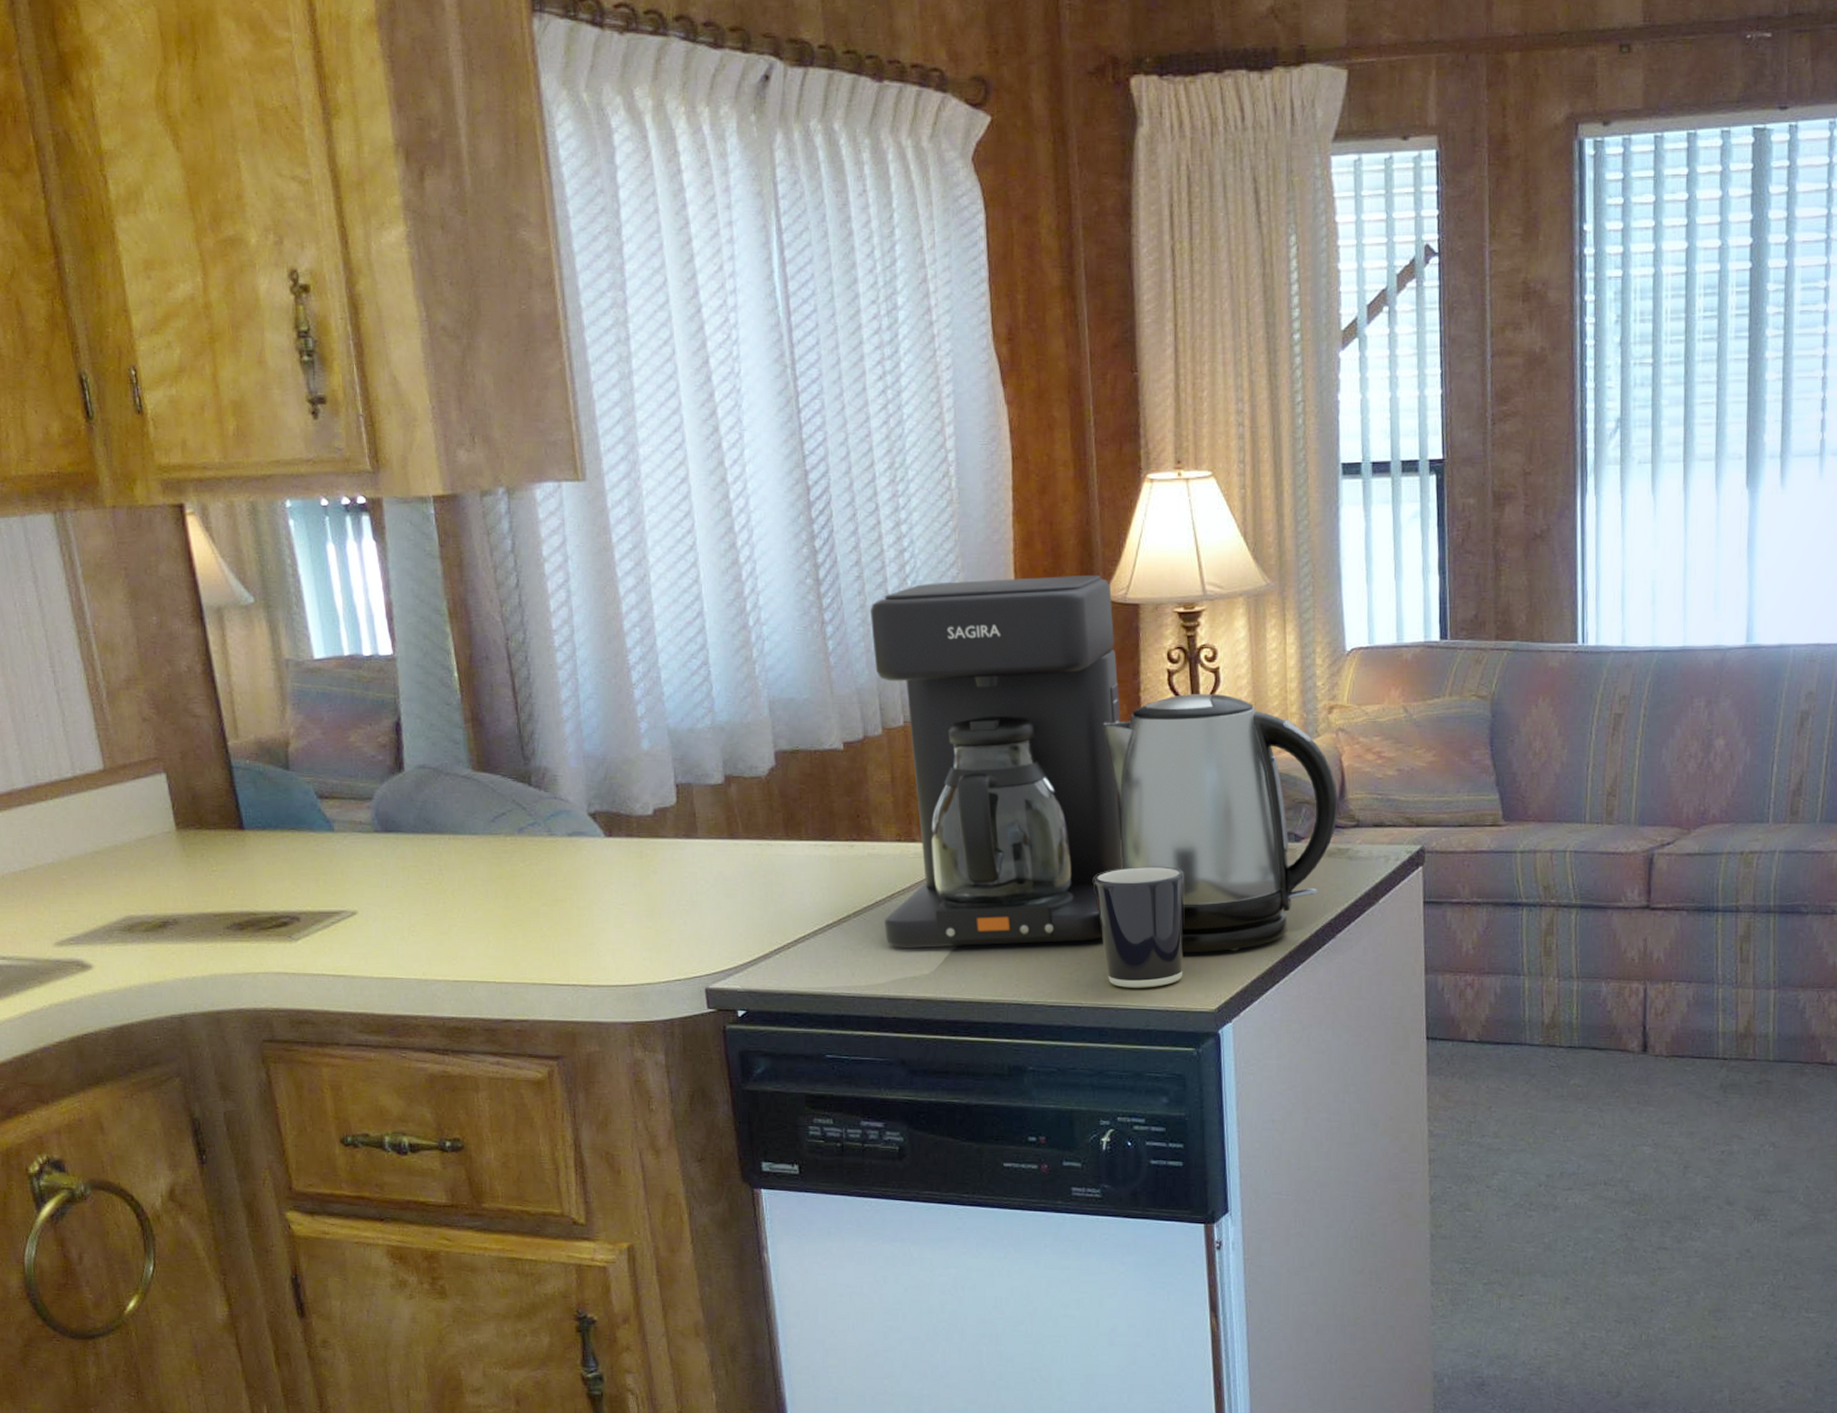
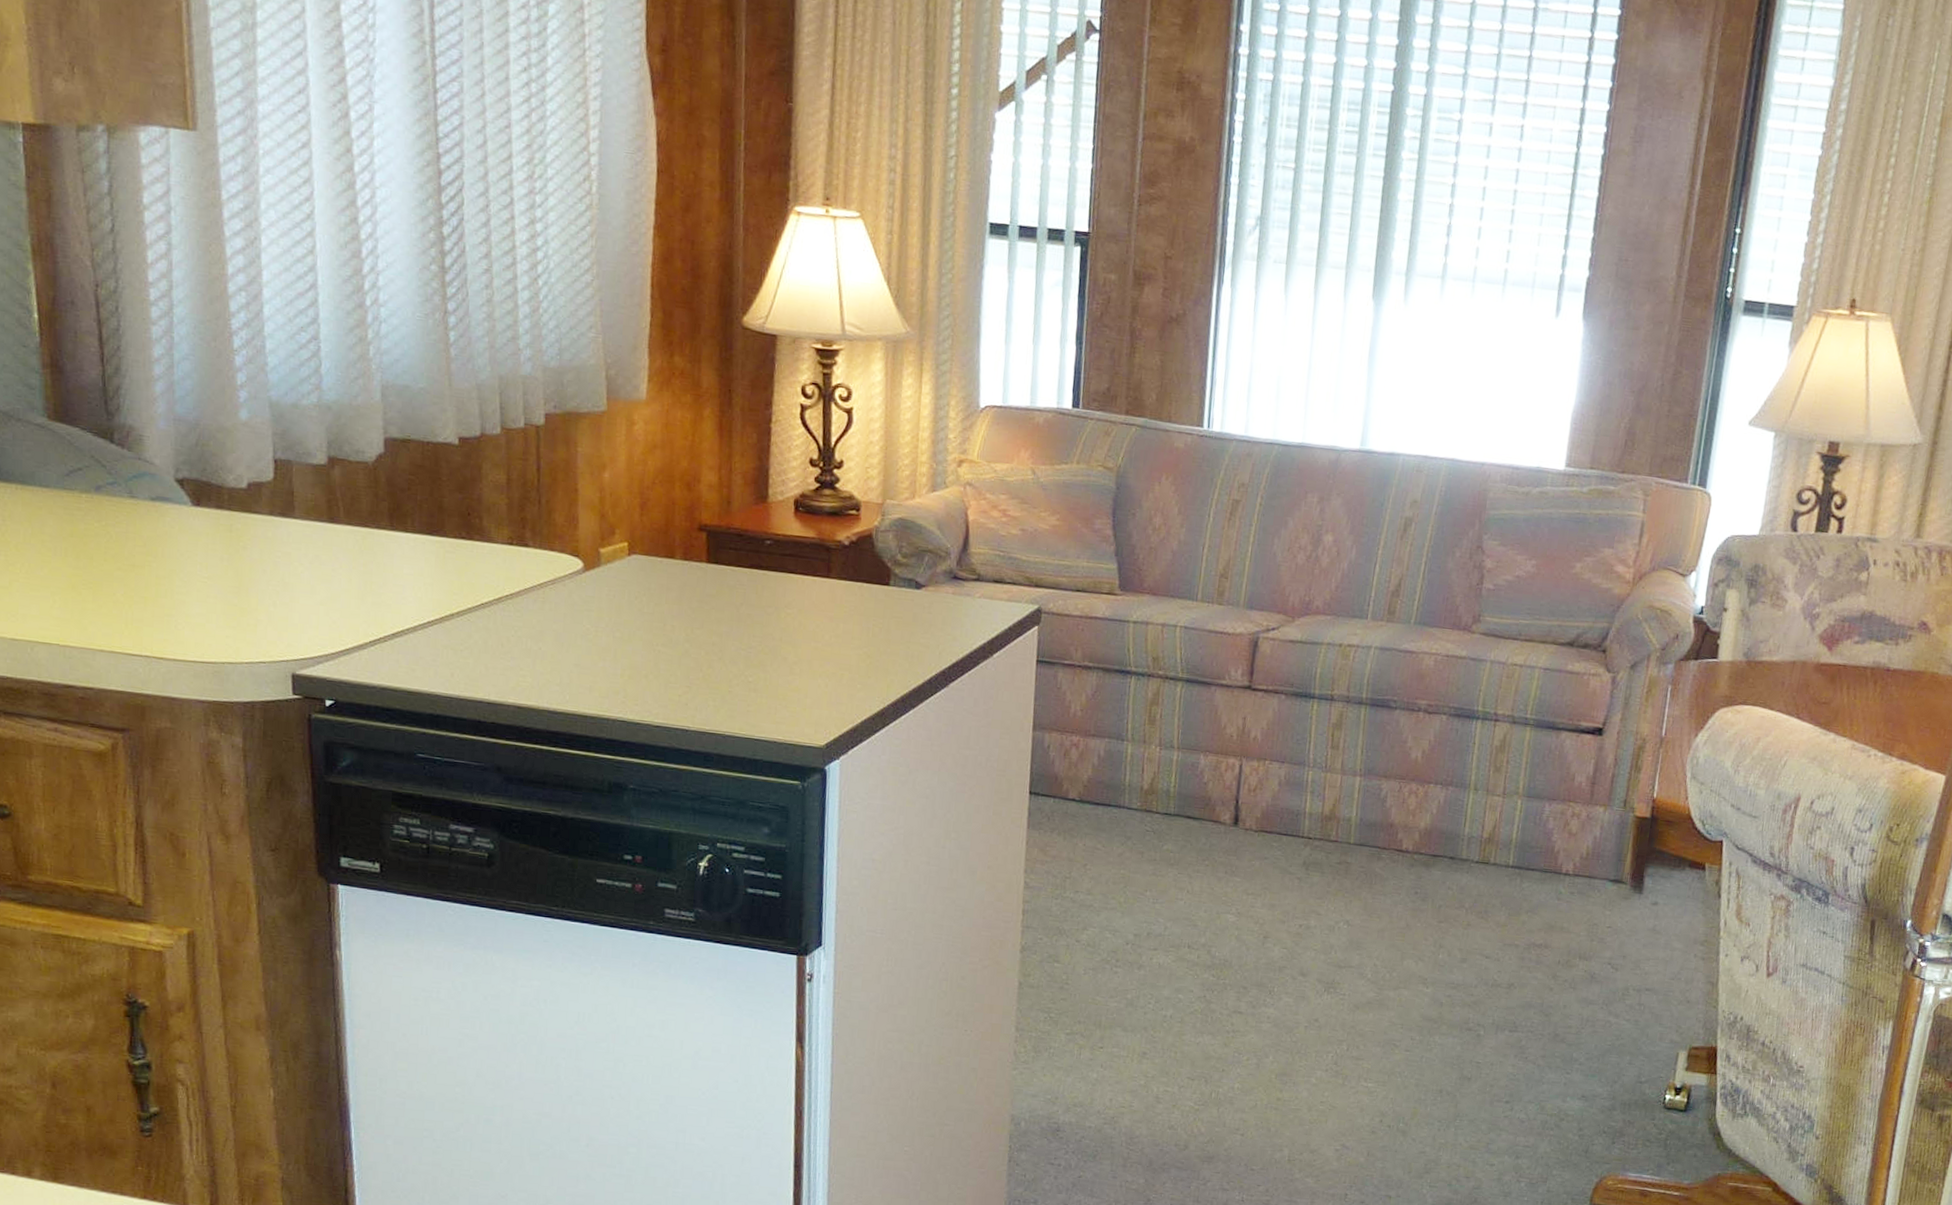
coffee maker: present [870,574,1123,948] -> none [488,286,750,665]
mug: present [1094,866,1184,988] -> none [710,596,802,718]
kettle: present [1102,693,1339,953] -> none [730,430,961,690]

